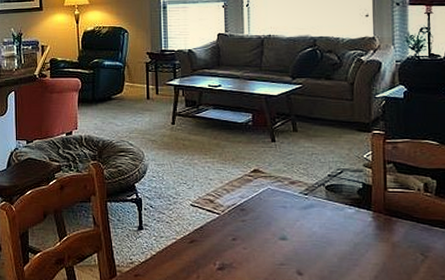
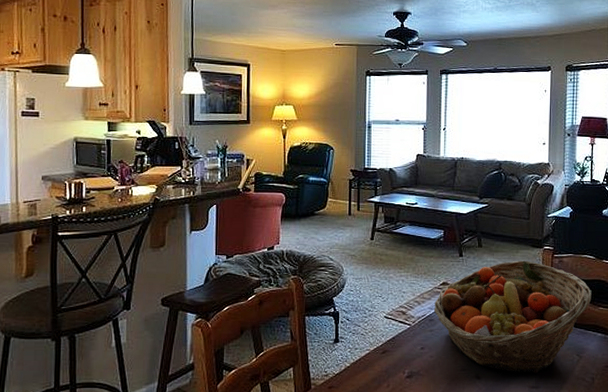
fruit basket: none [244,146,437,272] -> present [433,260,592,373]

